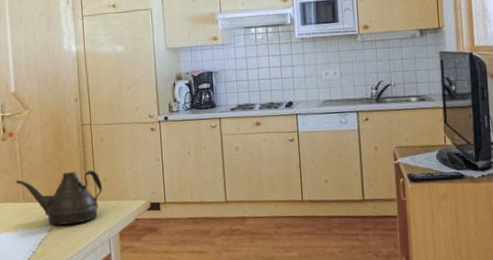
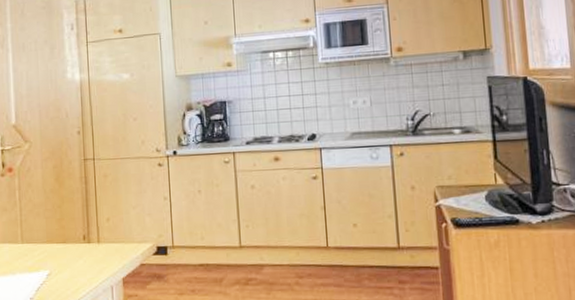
teapot: present [15,170,103,225] -> none [13,209,106,269]

